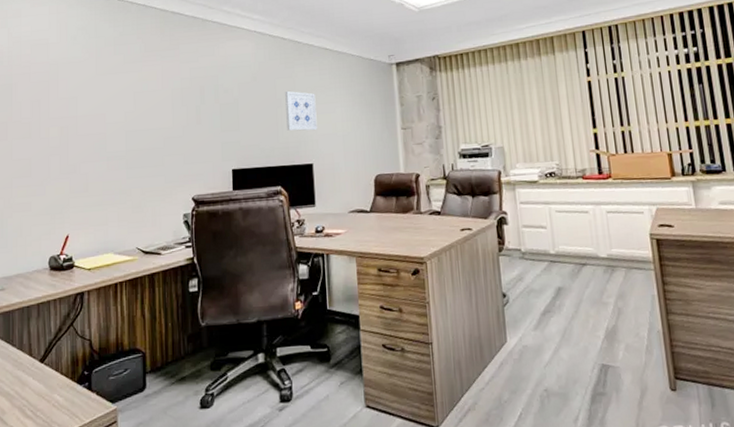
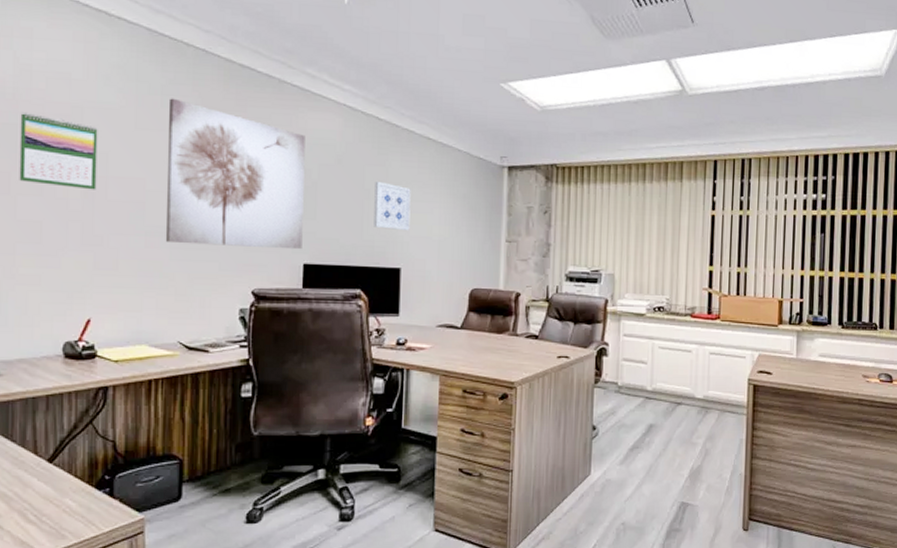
calendar: none [14,73,70,129] -> present [19,111,98,190]
wall art: none [120,46,230,164] -> present [165,98,305,250]

